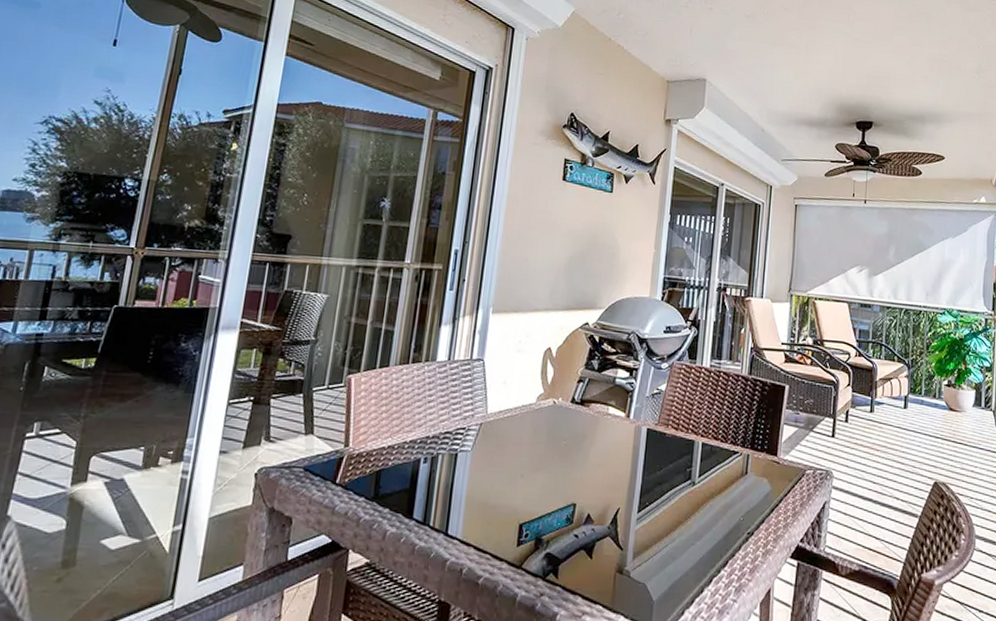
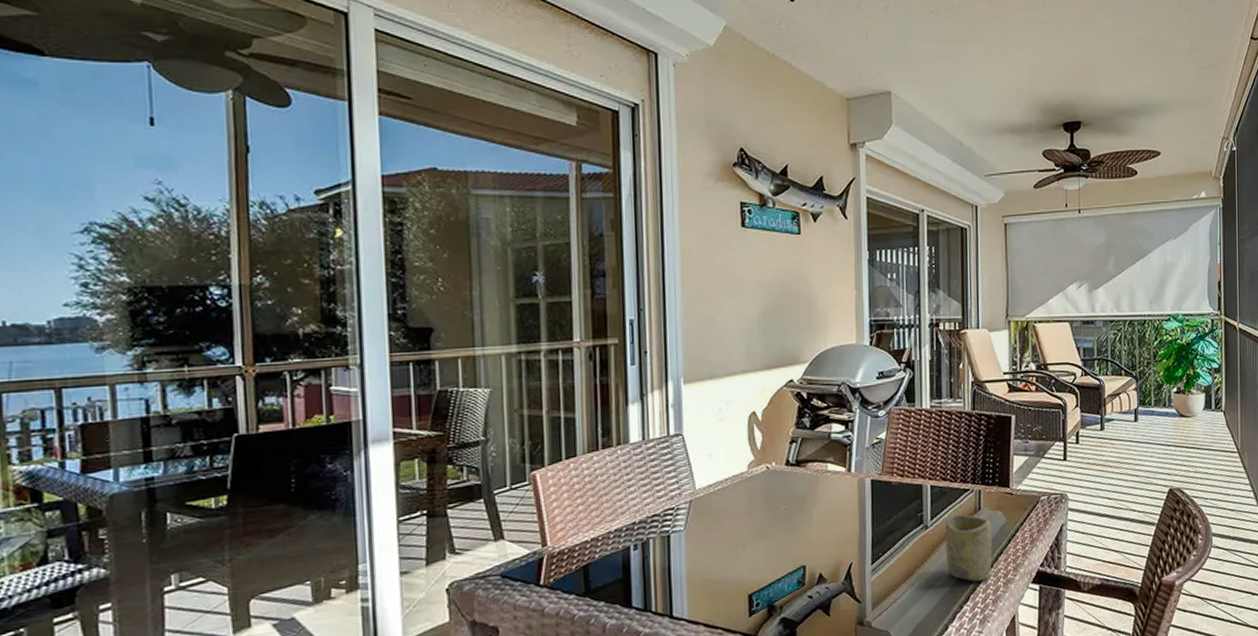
cup: none [709,475,756,547] -> present [945,514,992,582]

